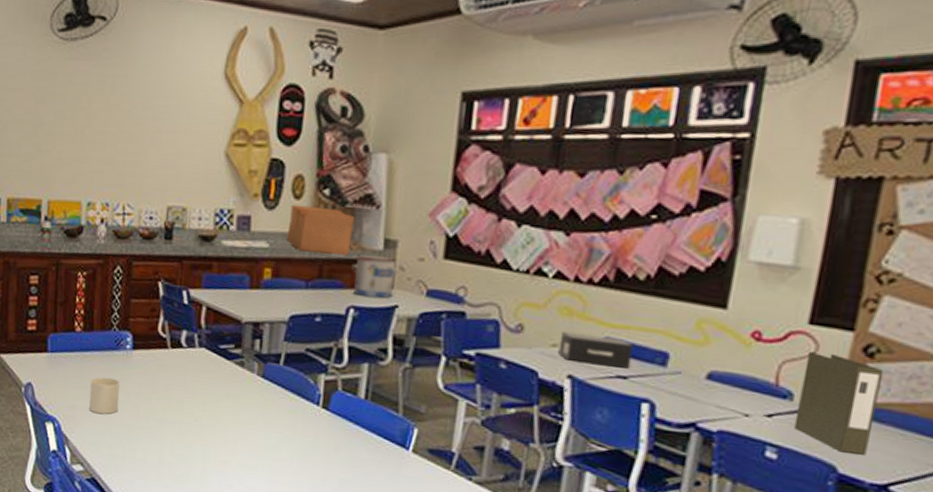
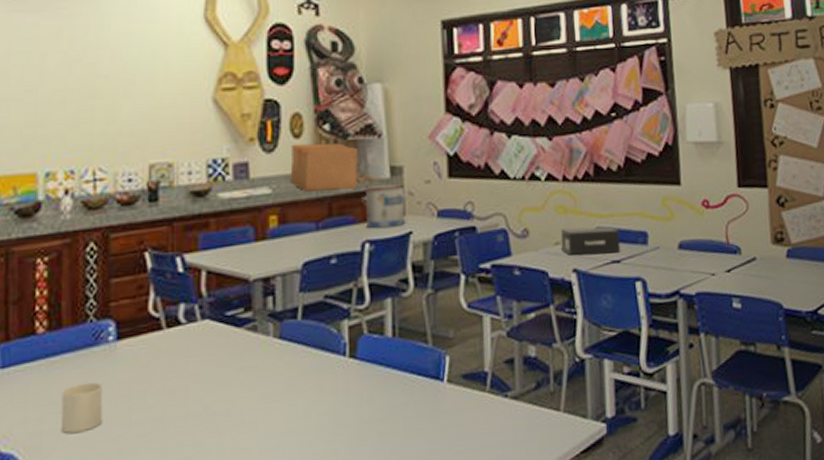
binder: present [793,351,884,455] -> none [742,208,798,290]

